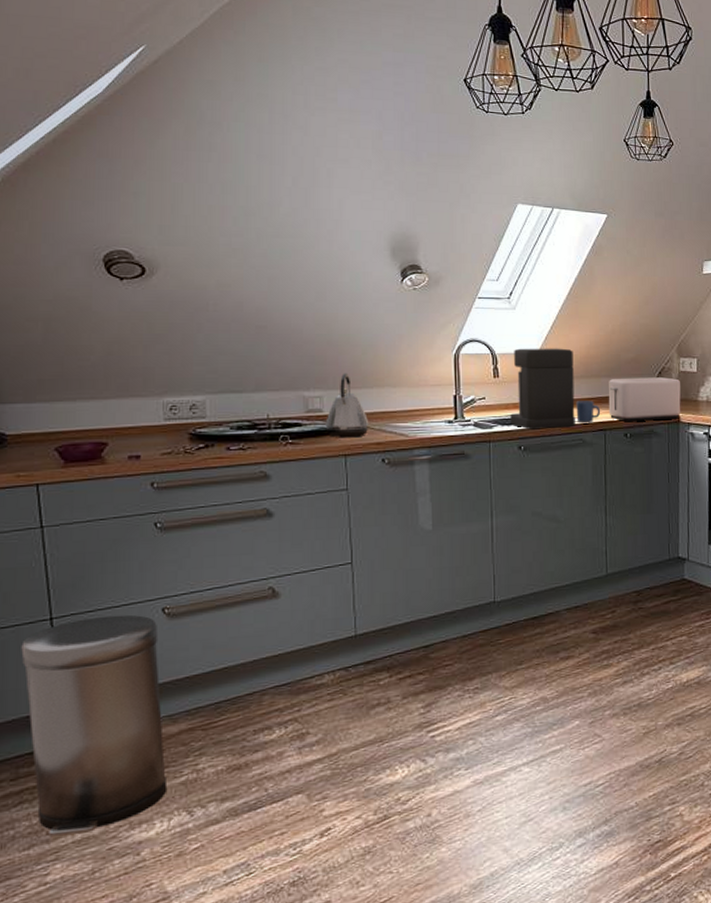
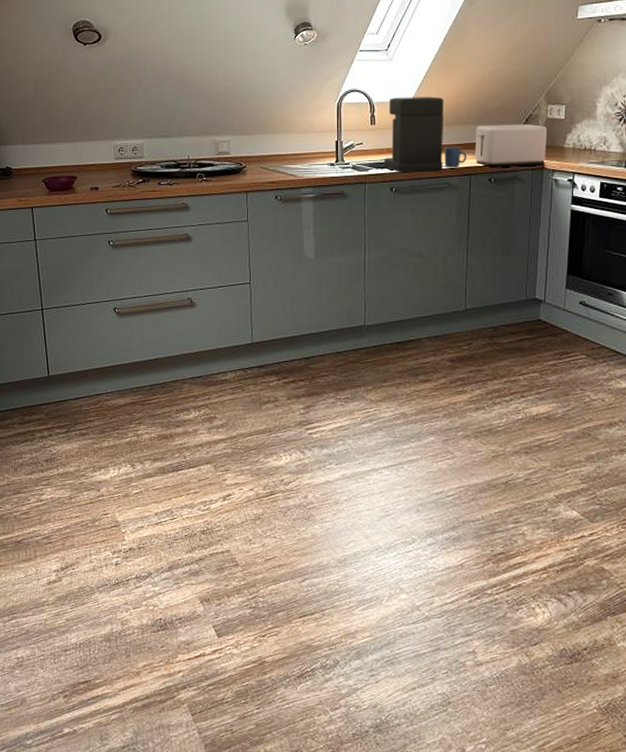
pedal bin: present [21,614,168,837] -> none [24,310,118,469]
kettle: present [325,372,369,438] -> none [232,120,266,177]

